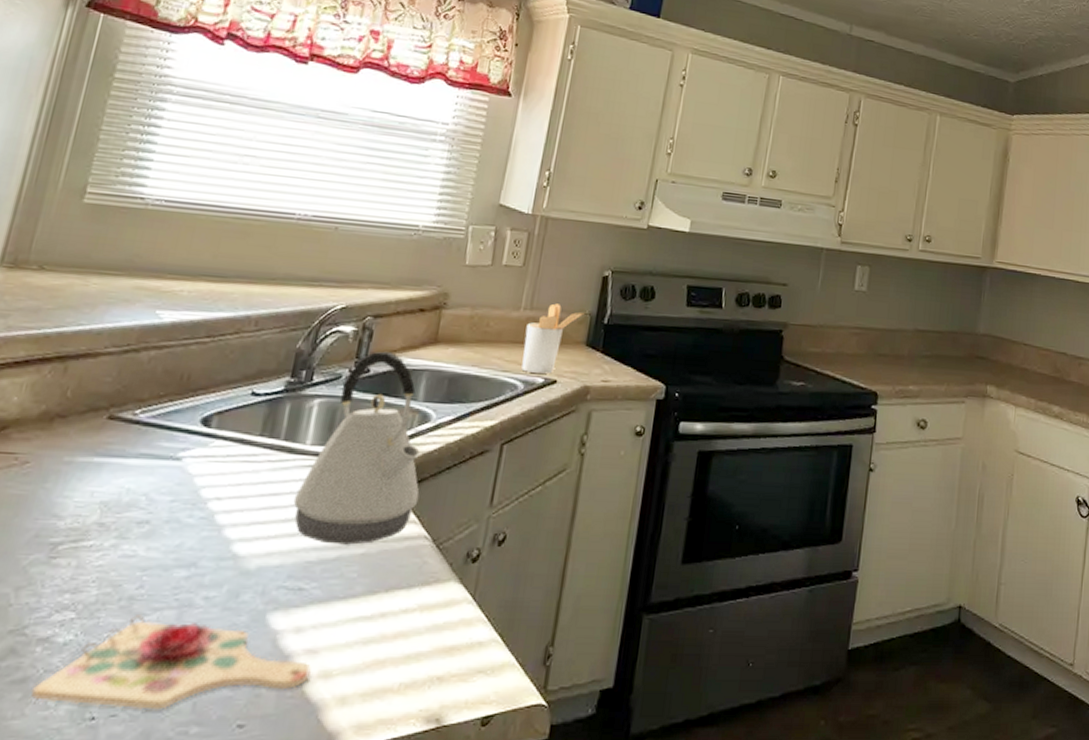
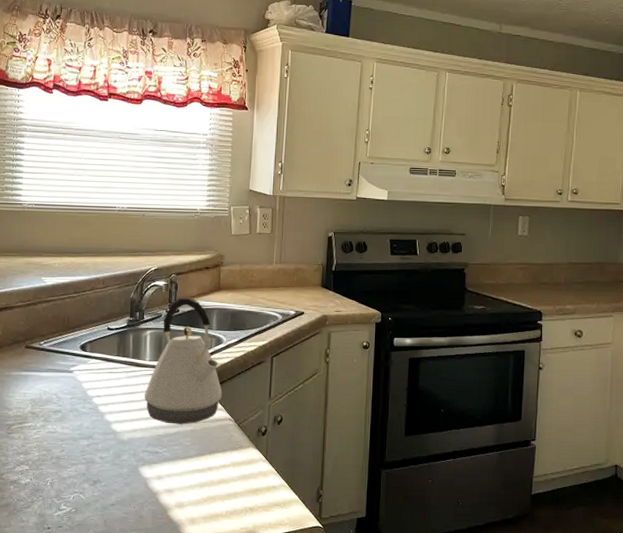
cutting board: present [30,615,311,710] -> none [12,468,170,524]
utensil holder: present [521,303,585,374] -> none [278,258,318,308]

